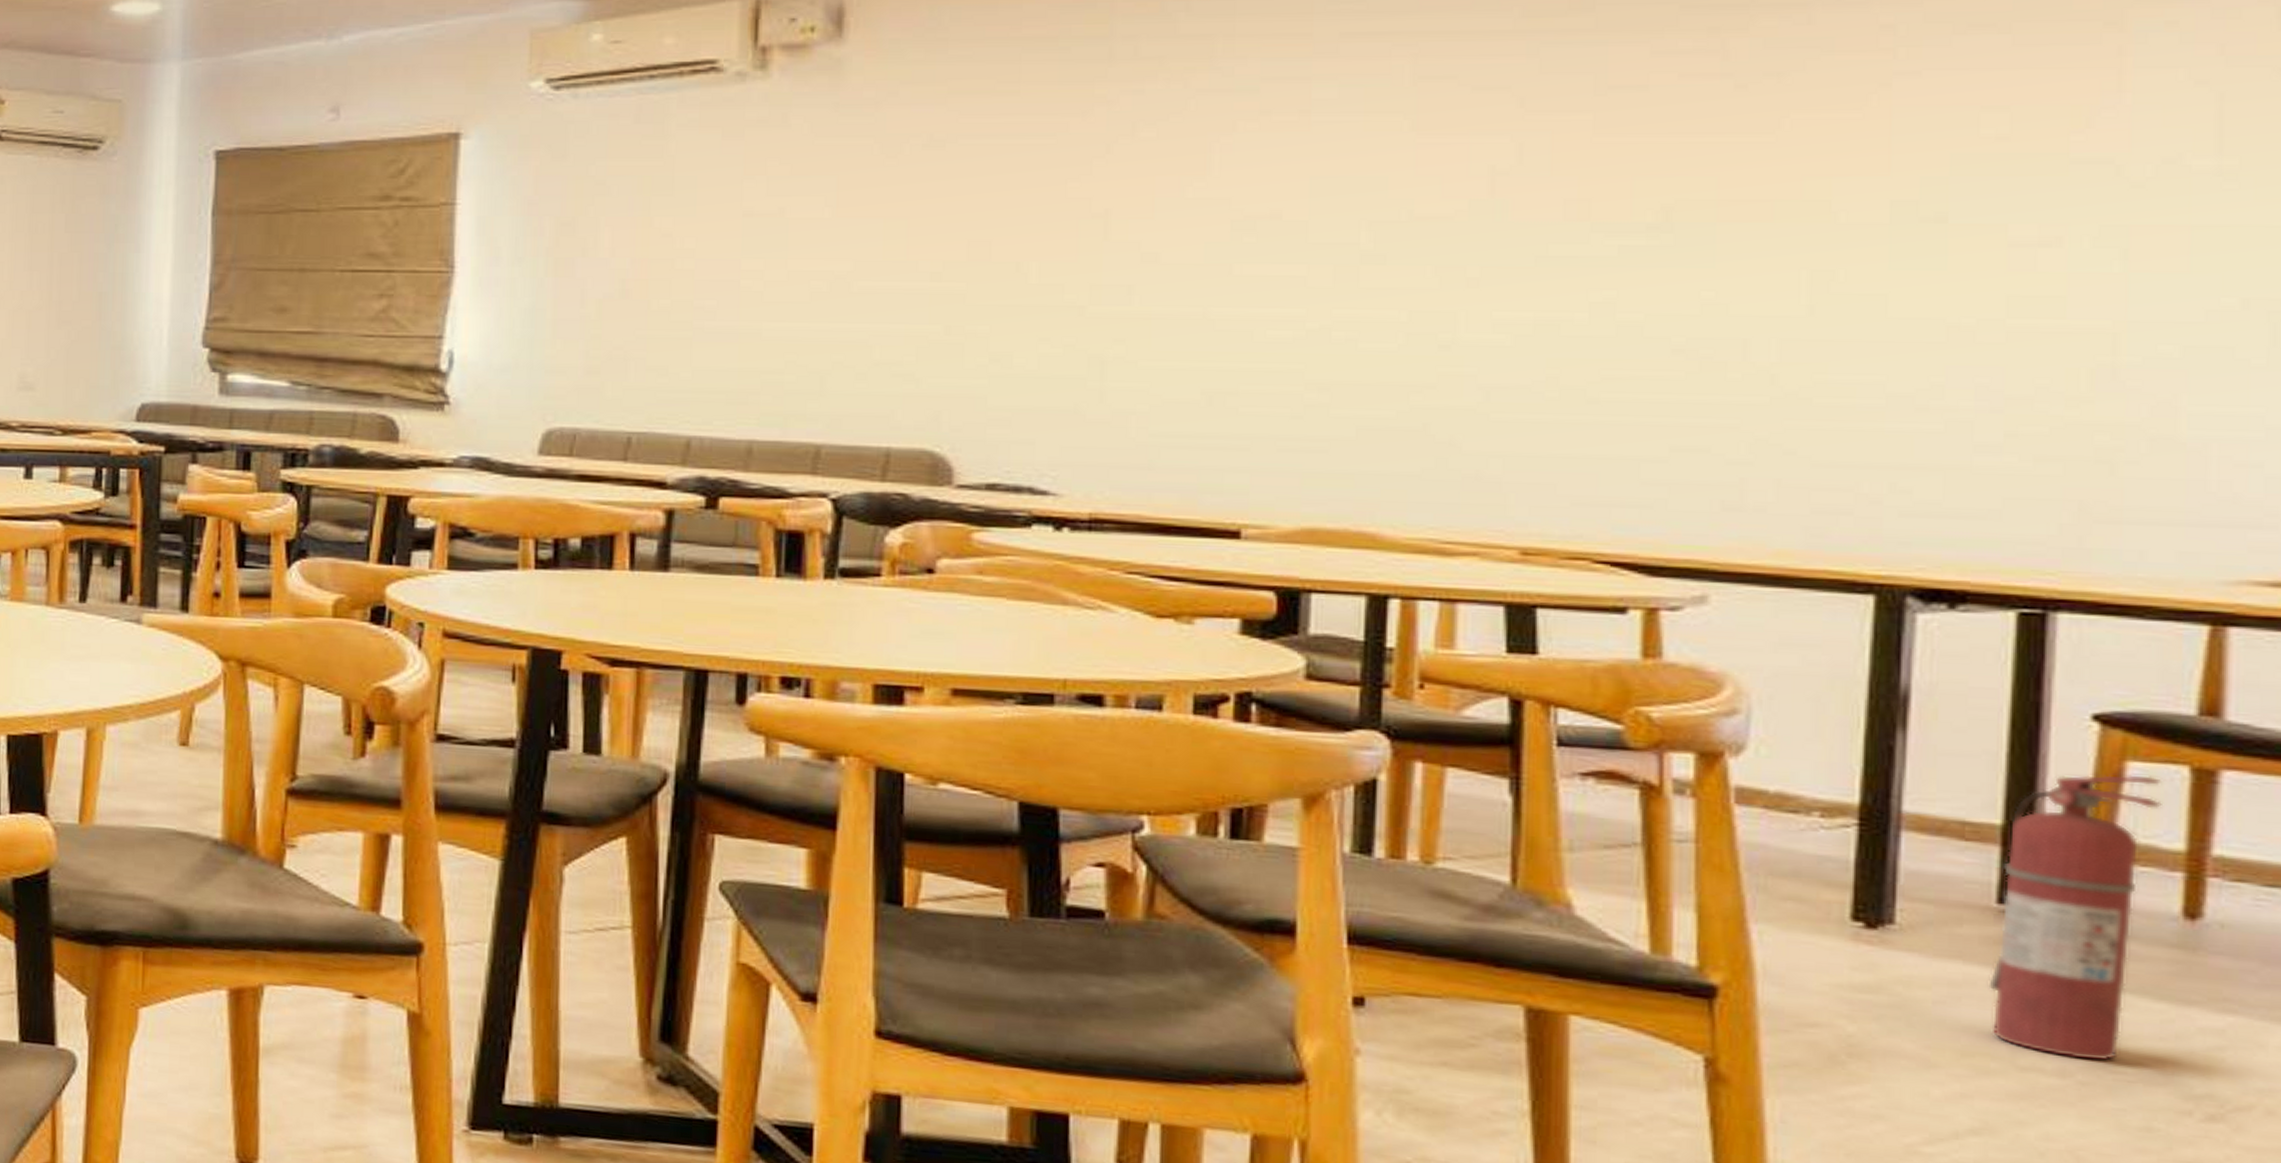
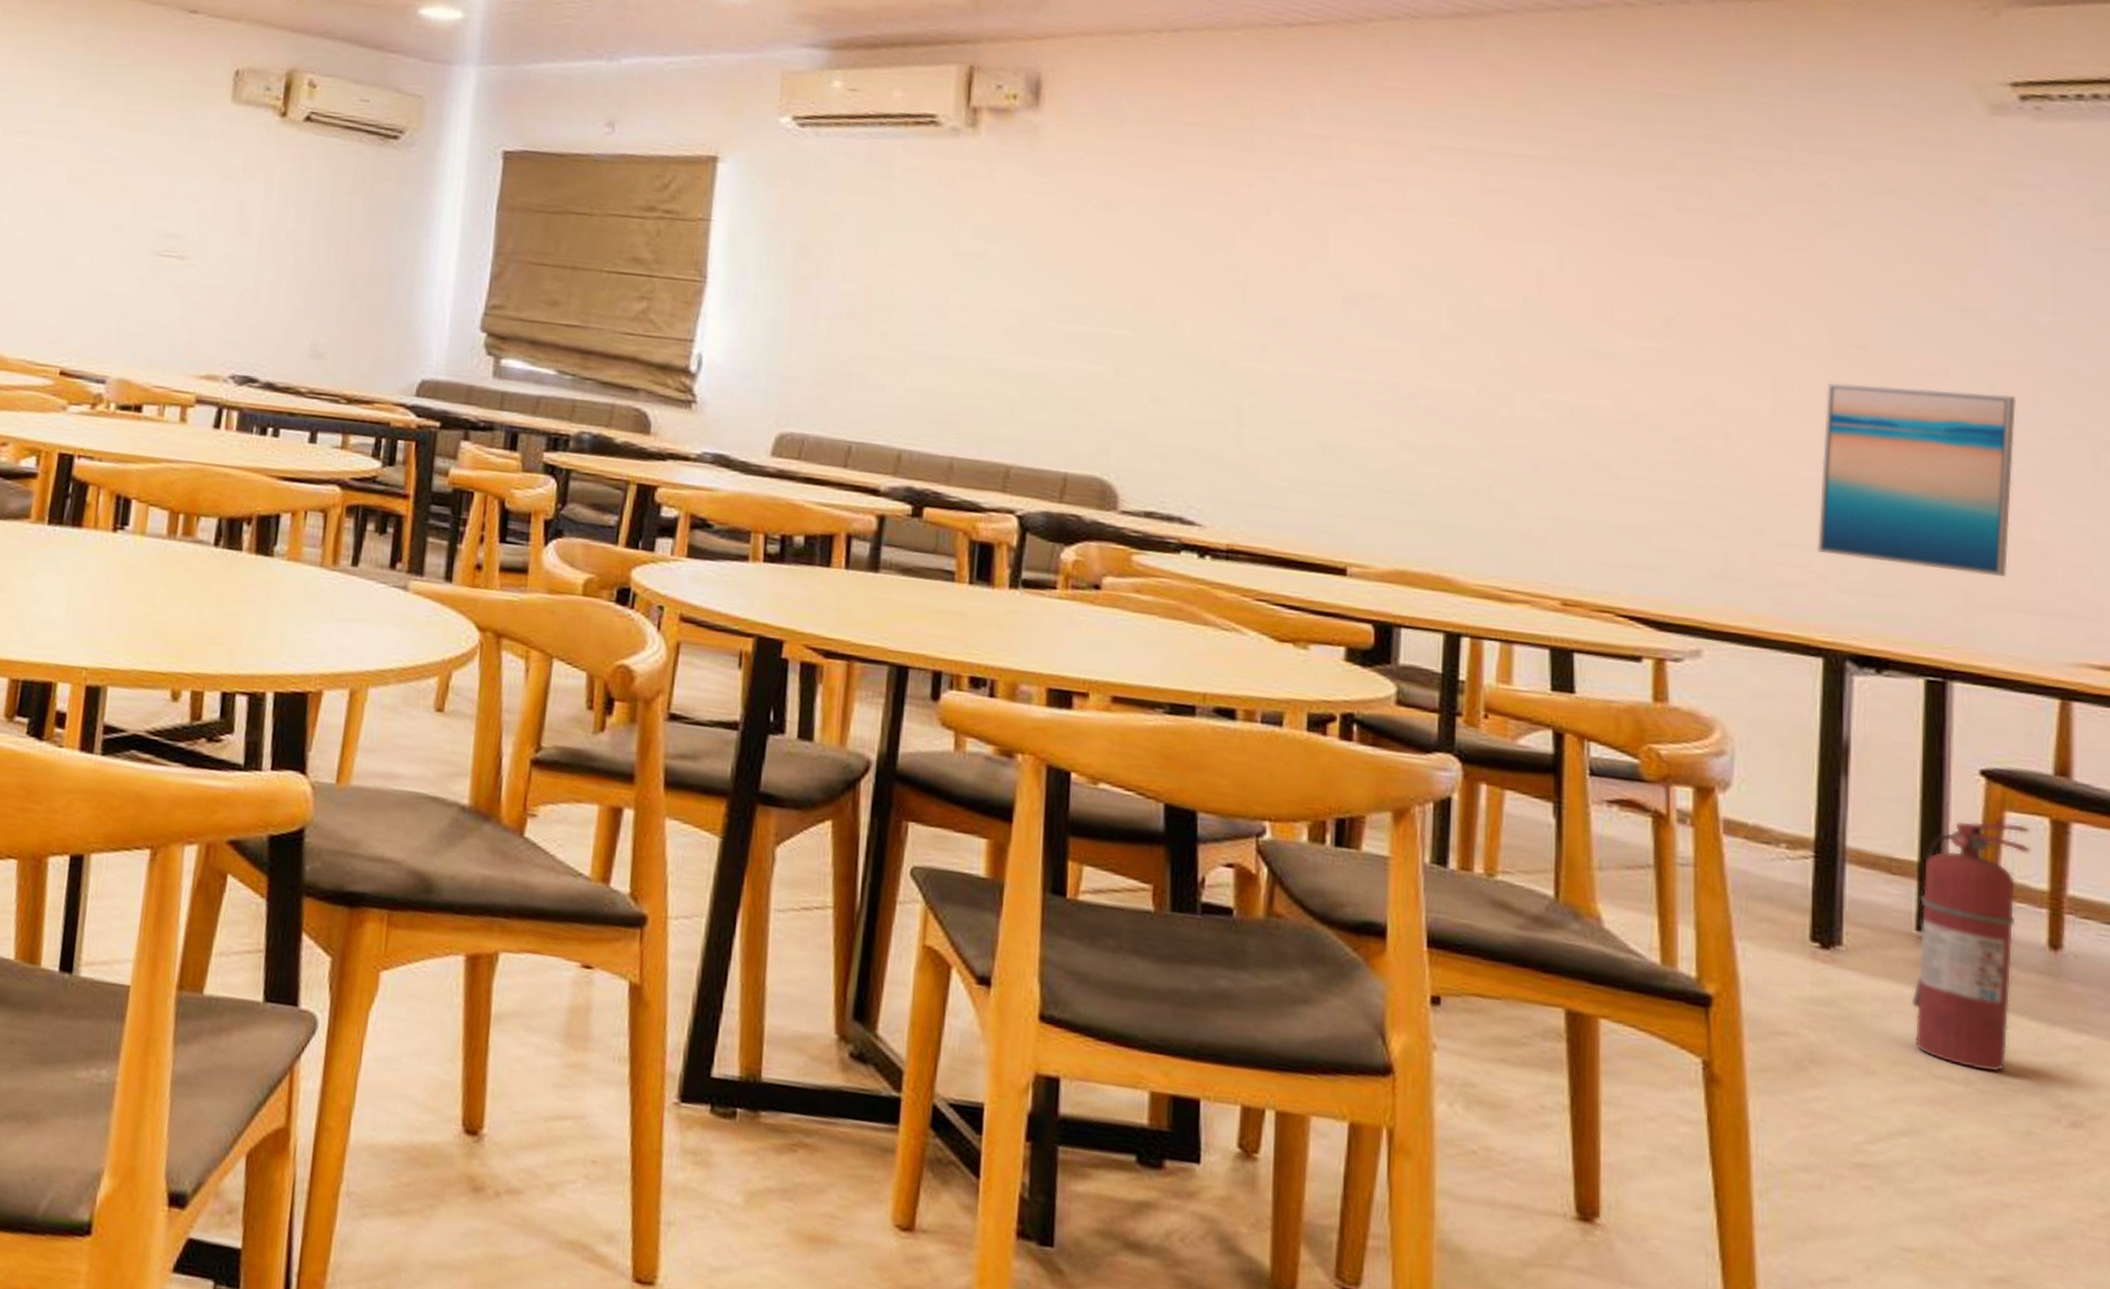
wall art: none [1869,262,2159,484] -> present [1818,383,2017,577]

